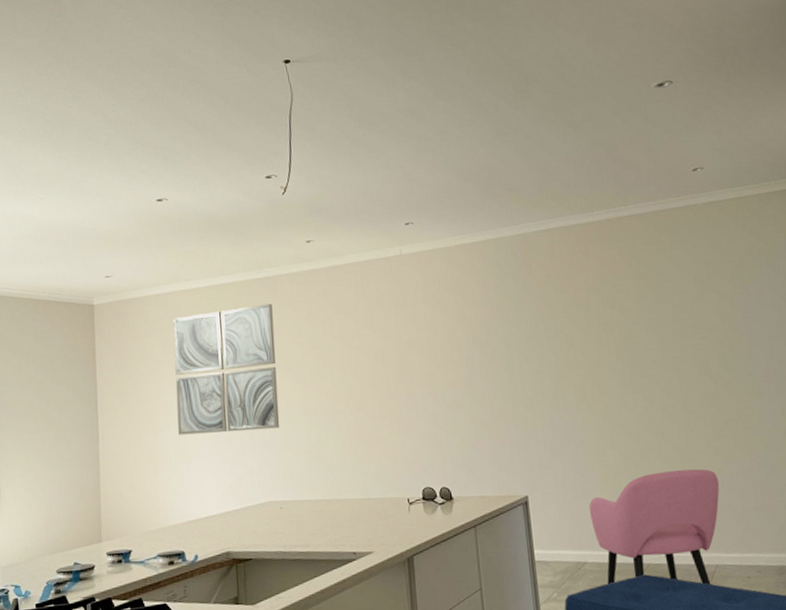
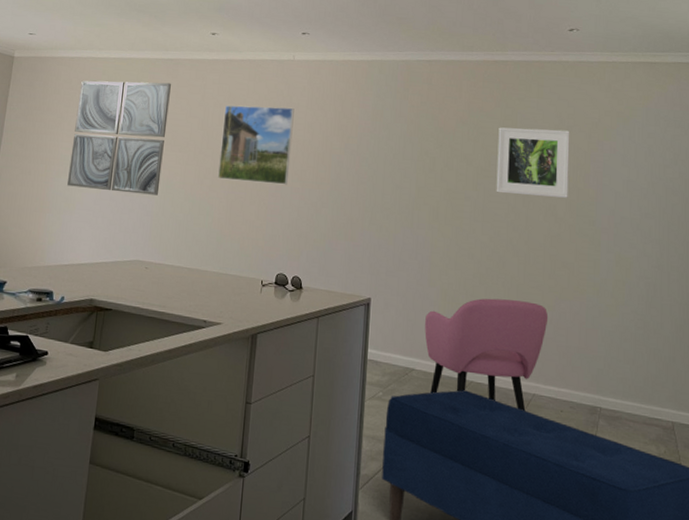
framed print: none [335,306,418,399] -> present [218,105,294,185]
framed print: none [634,279,720,360] -> present [496,127,570,198]

